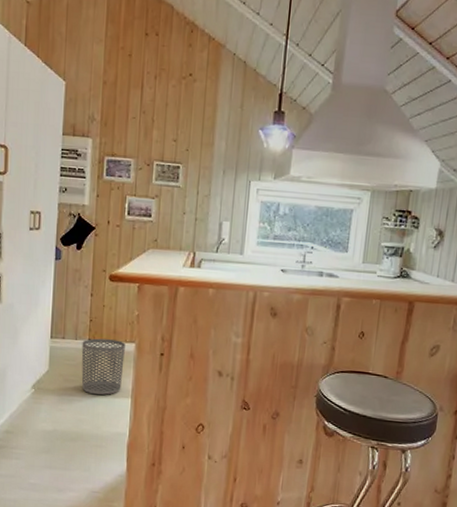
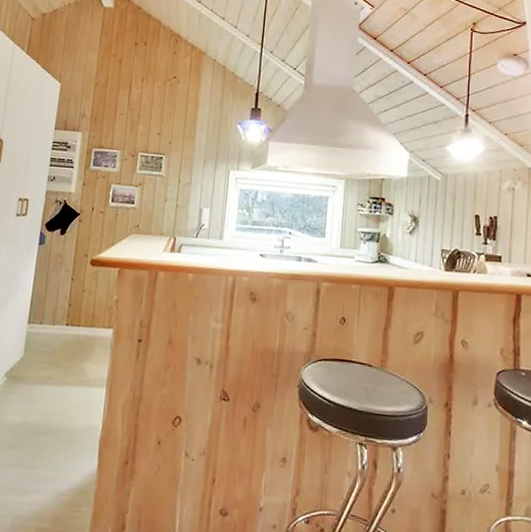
waste bin: present [81,338,125,395] -> none [56,323,103,384]

